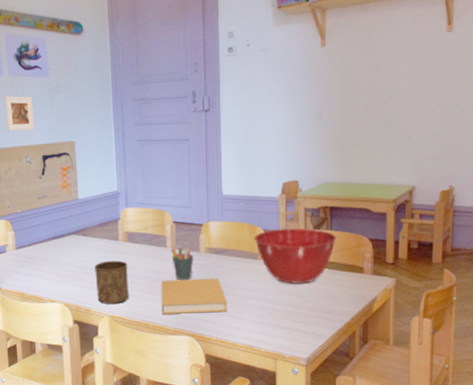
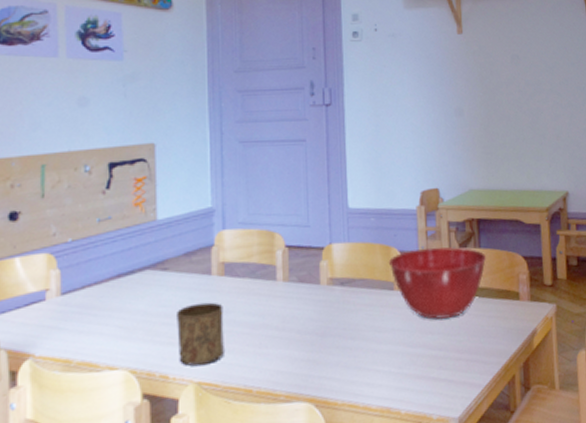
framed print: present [4,96,34,132] -> none [58,84,99,131]
book: present [161,278,228,314] -> none [268,317,357,374]
pen holder: present [171,246,194,280] -> none [283,278,313,324]

